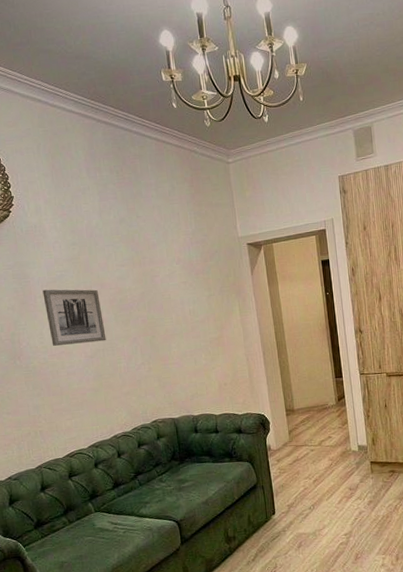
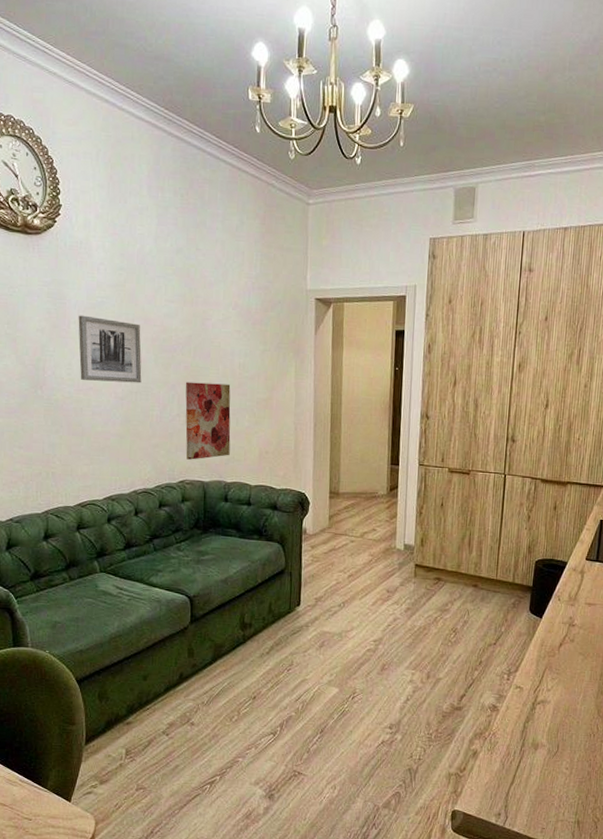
wall art: none [145,330,193,401] -> present [185,382,231,460]

